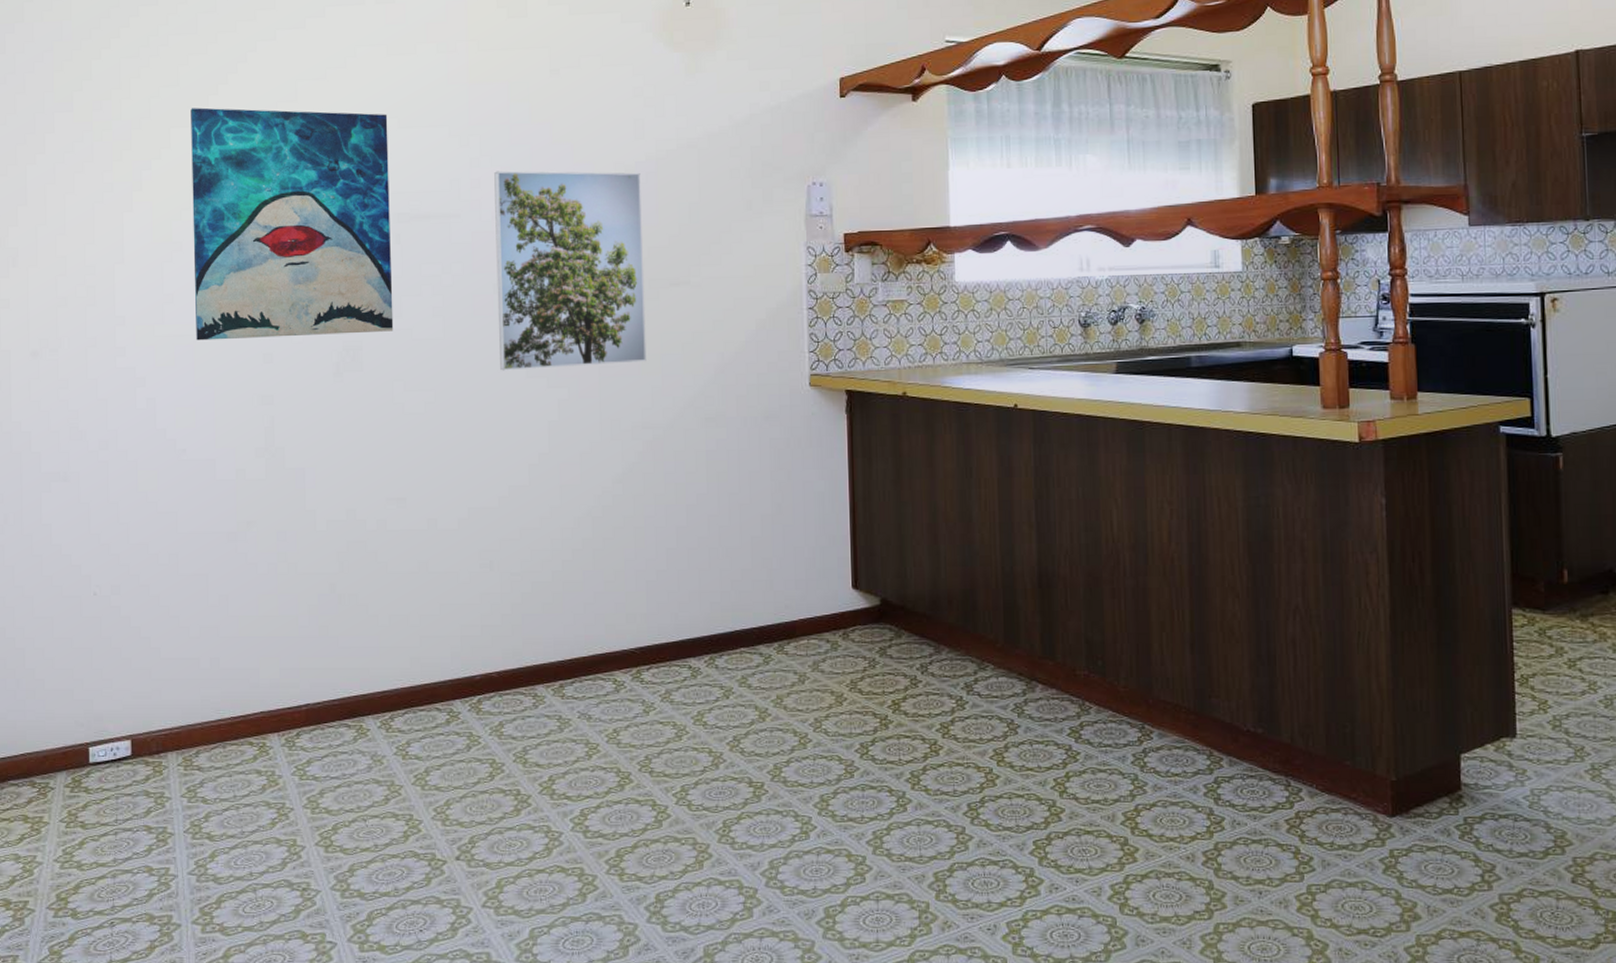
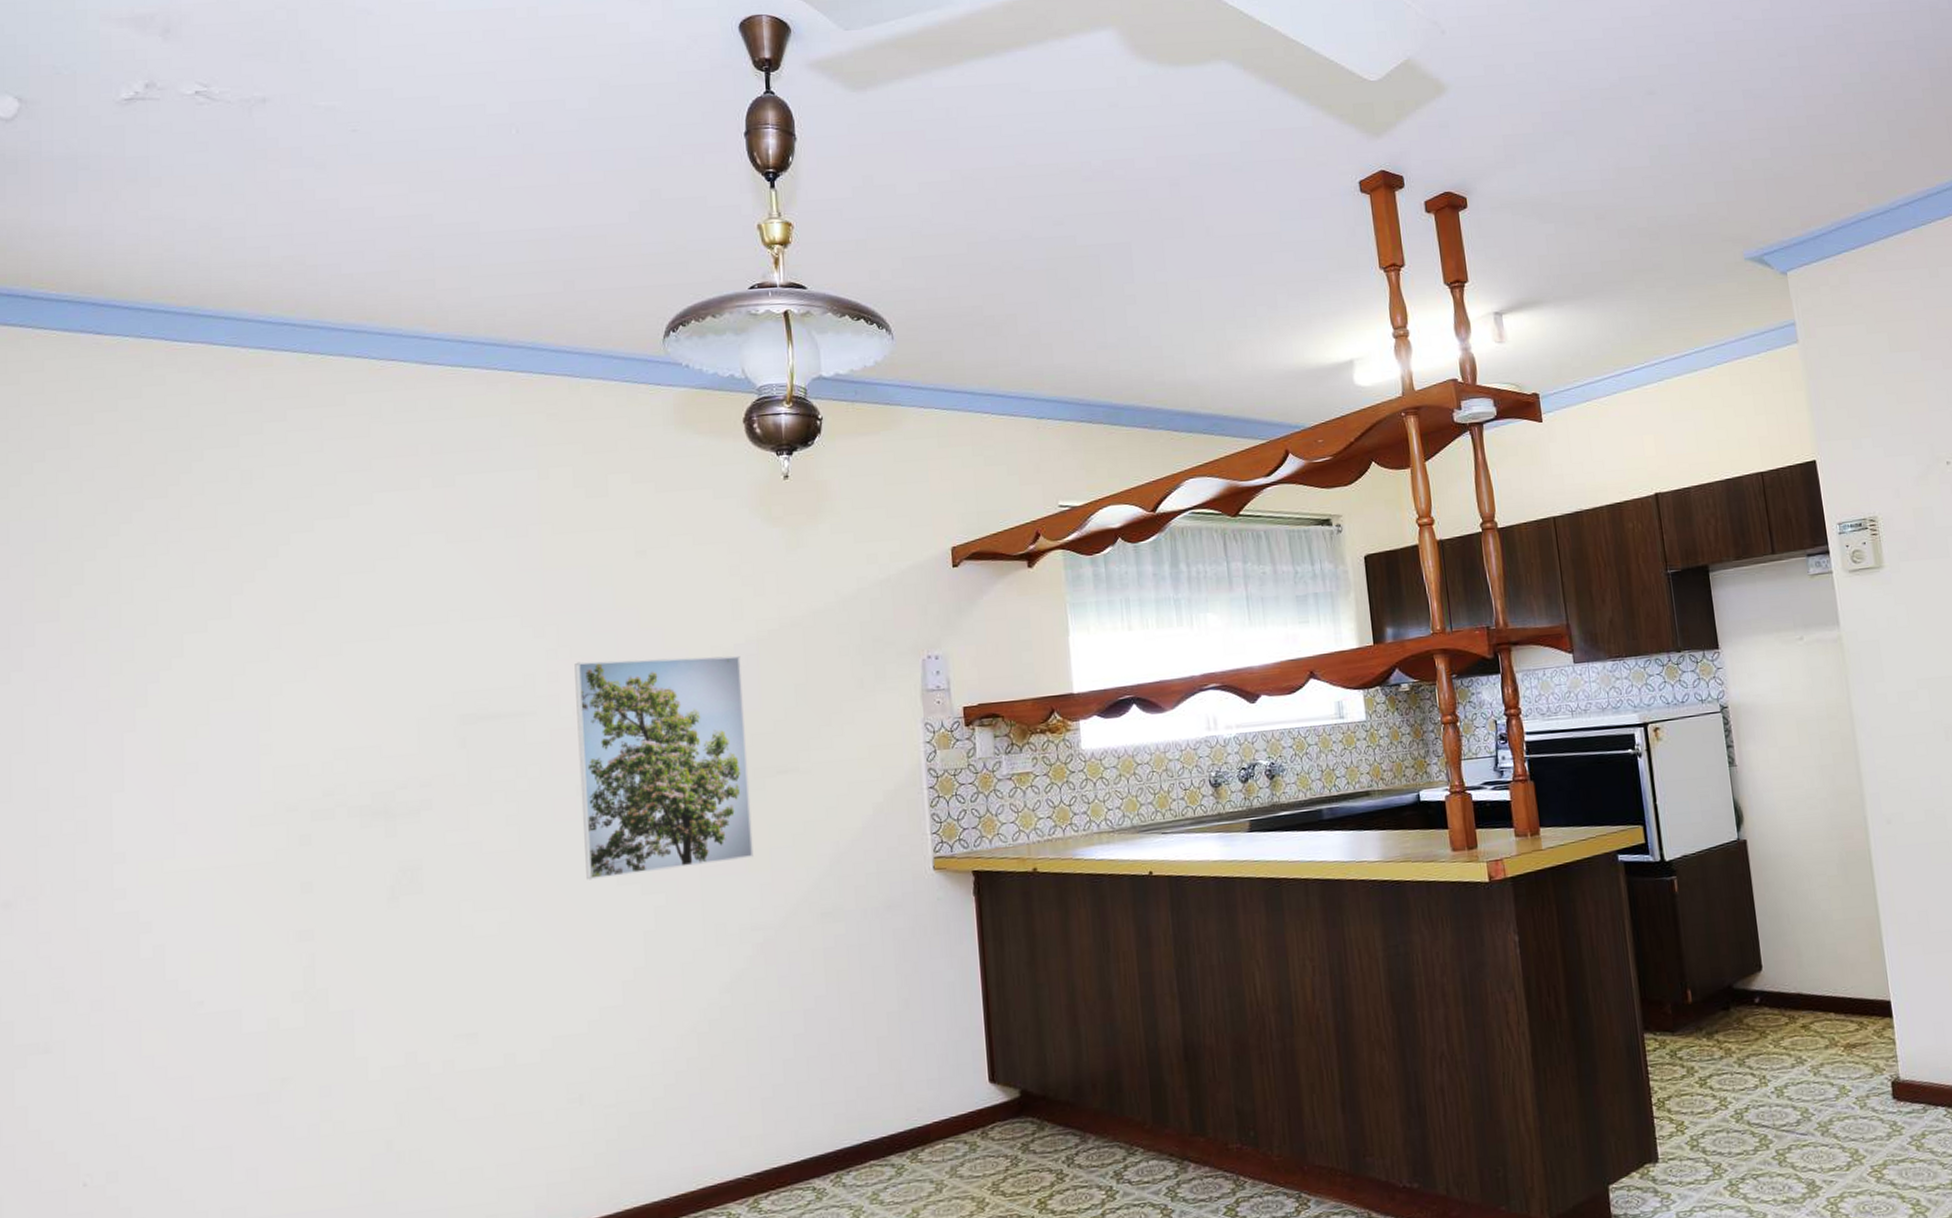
wall art: present [191,107,394,341] -> none [209,606,460,874]

